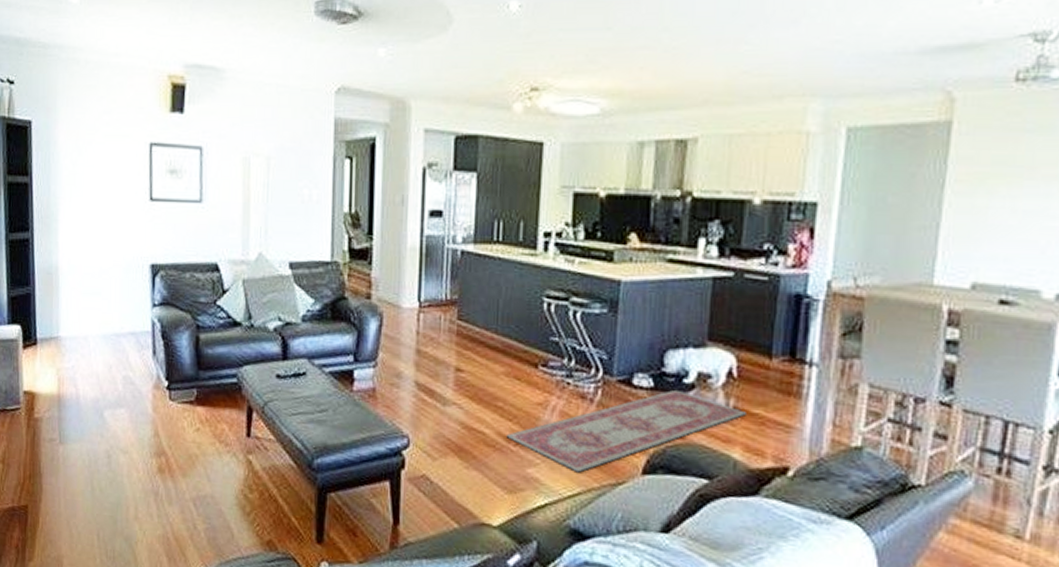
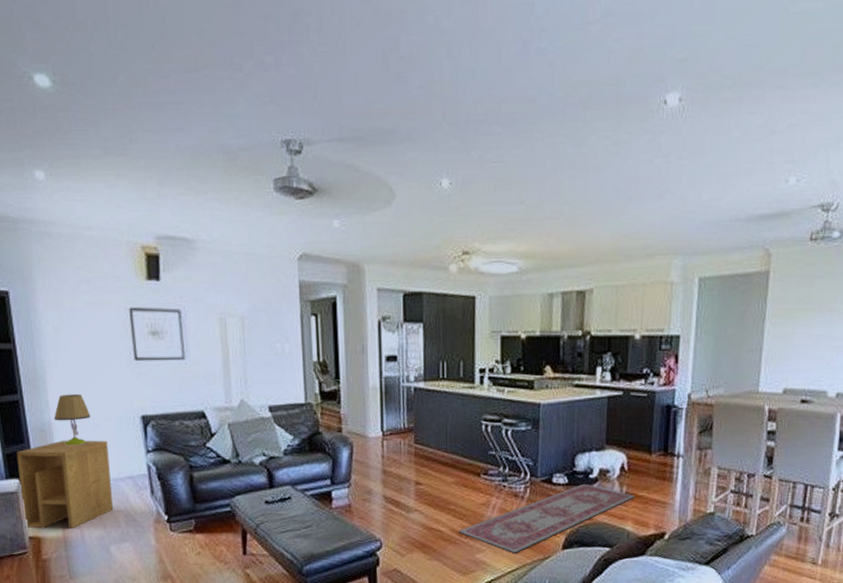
side table: none [20,285,113,386] -> present [16,440,114,528]
table lamp: none [61,235,99,293] -> present [53,394,91,446]

